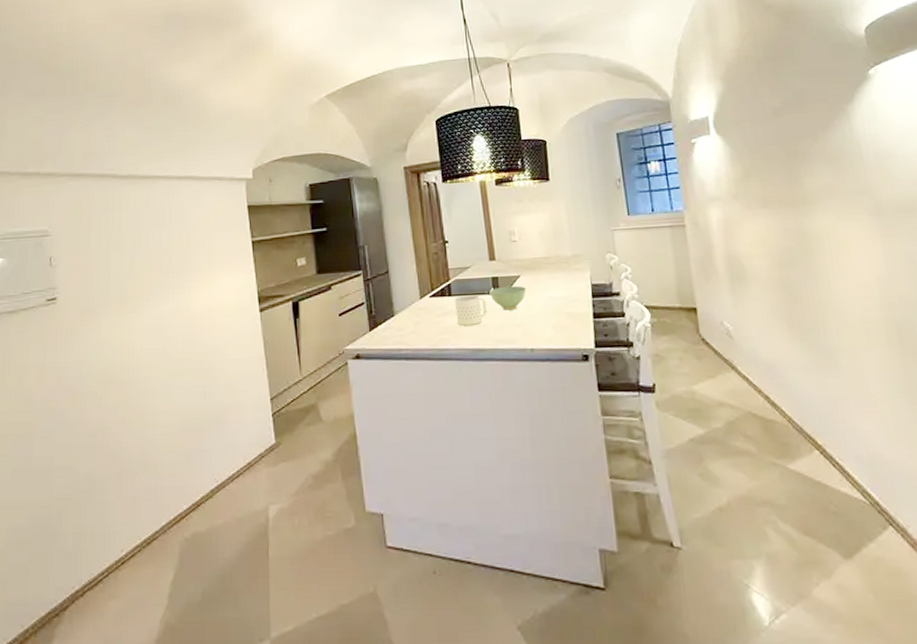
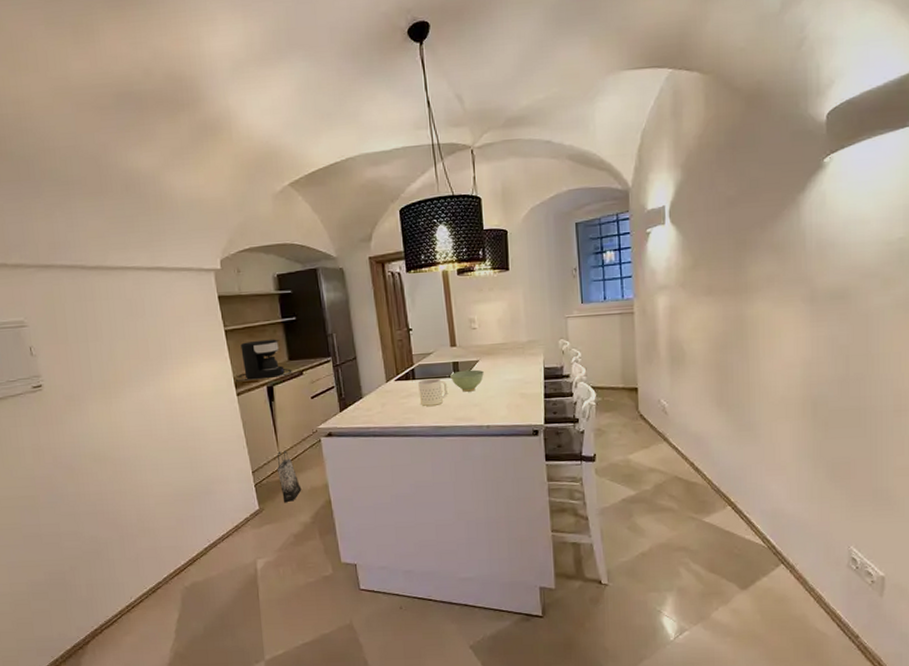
coffee maker: none [260,251,320,297] -> present [236,339,292,382]
shopping bag: none [297,375,324,437] -> present [276,451,302,503]

